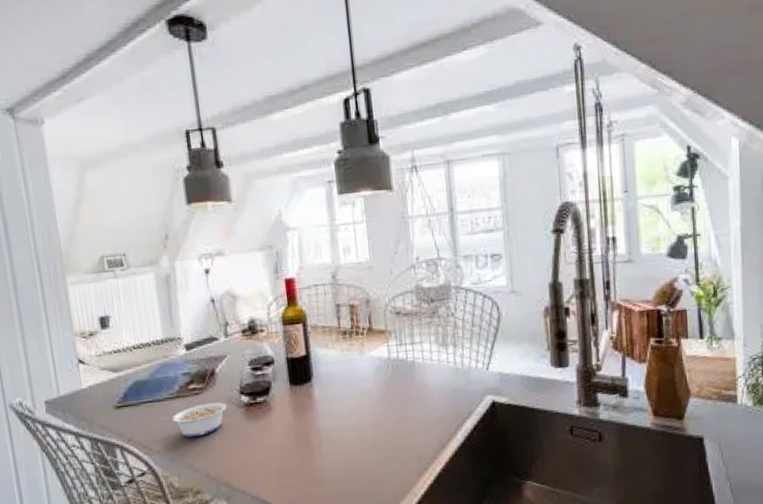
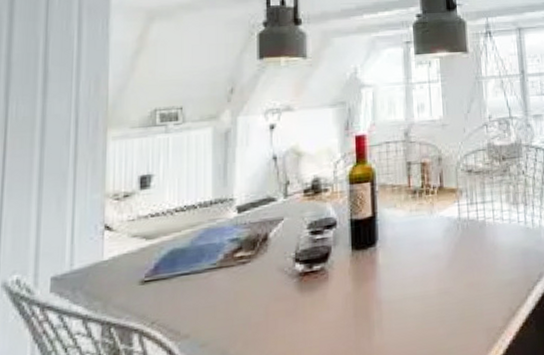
legume: present [159,402,227,437] -> none [194,272,278,316]

